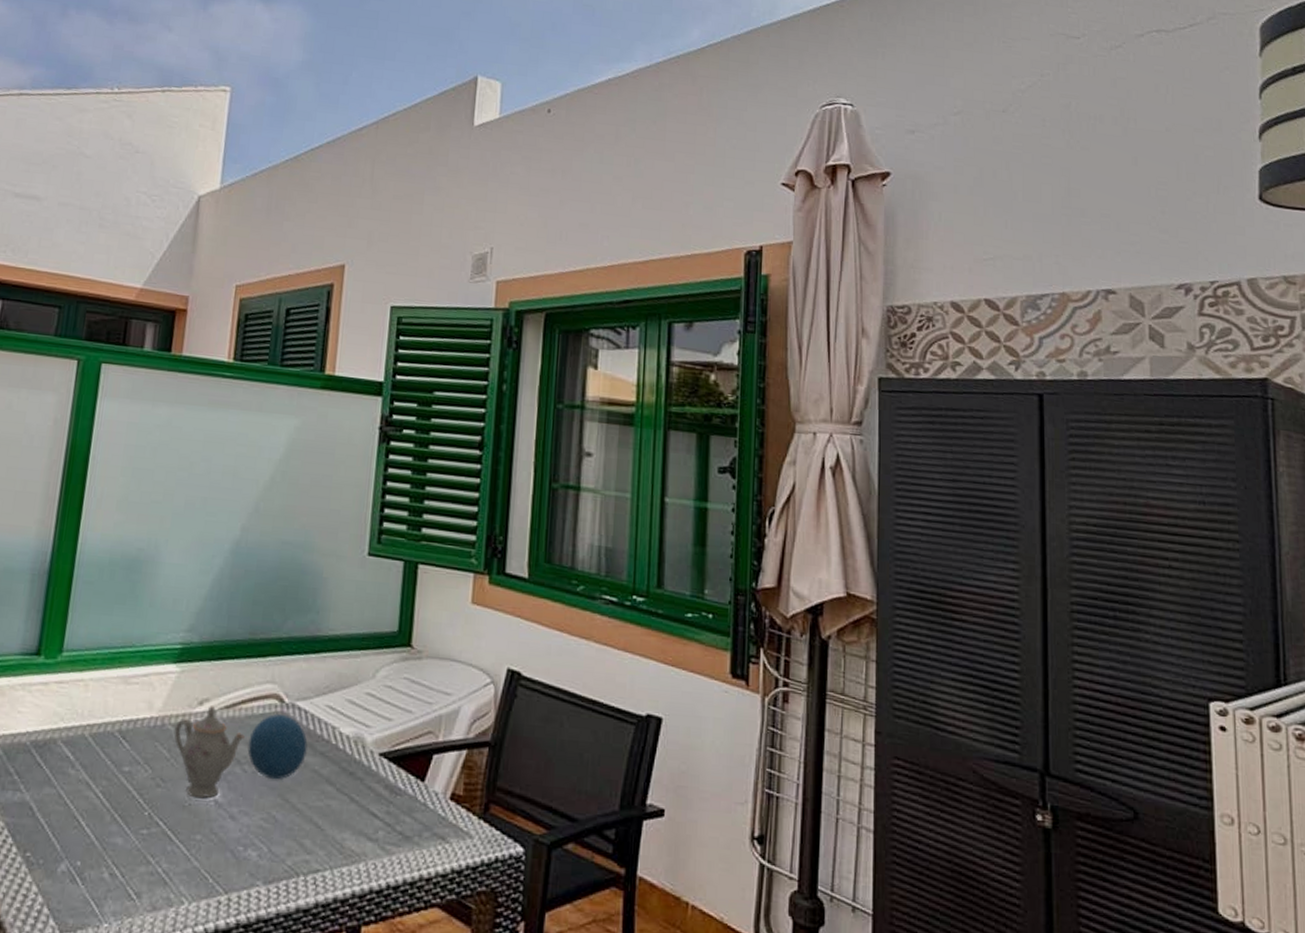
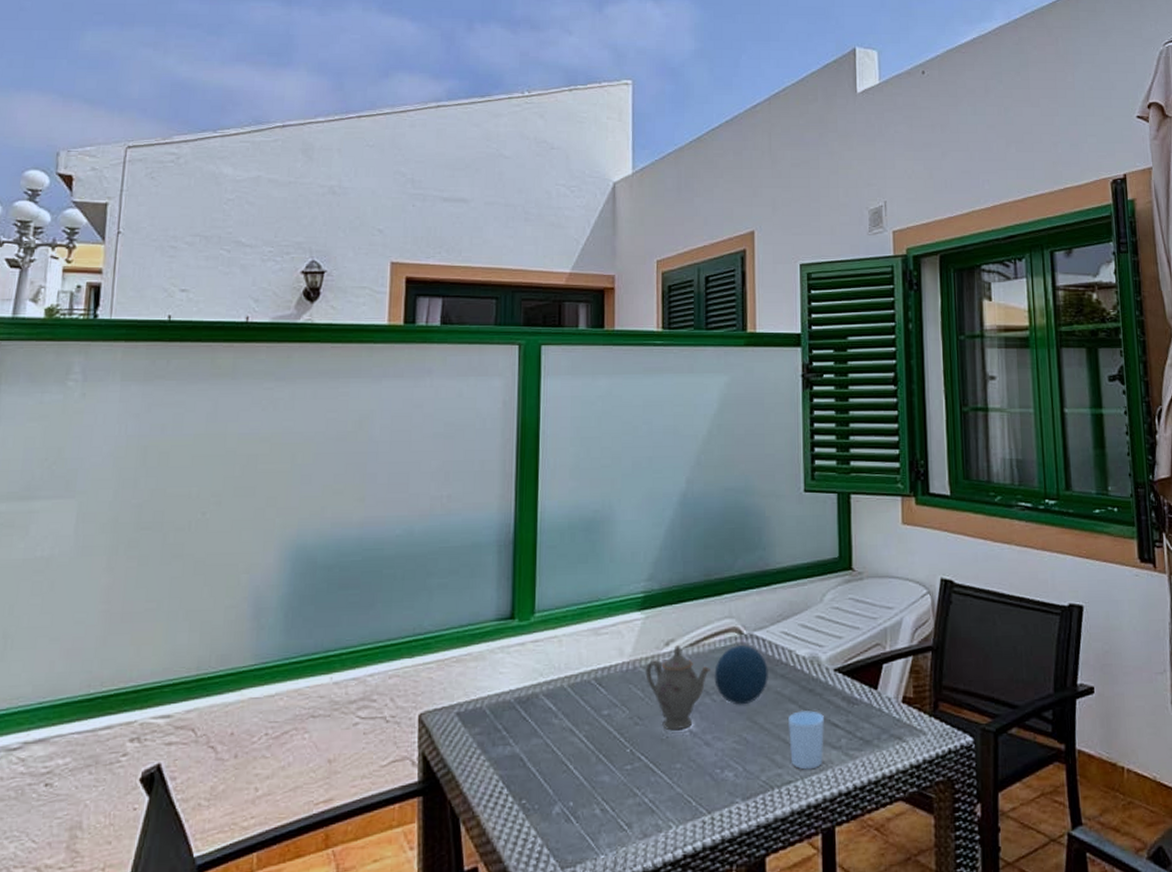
cup: none [321,793,363,860] -> present [788,710,824,770]

